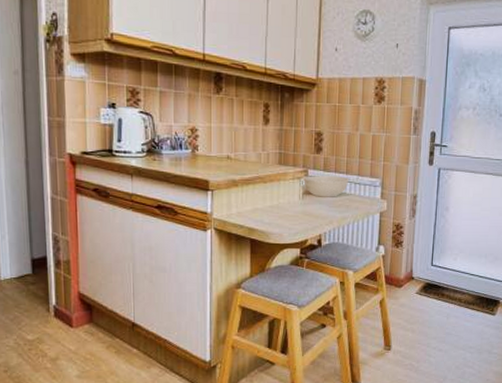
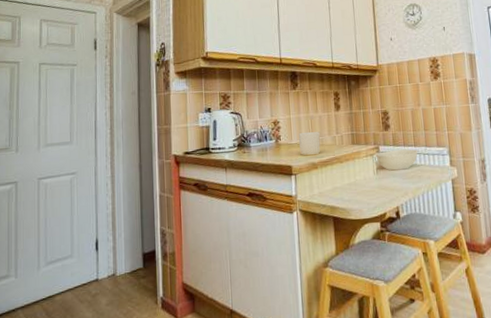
mug: none [218,144,245,172] -> present [298,131,321,156]

